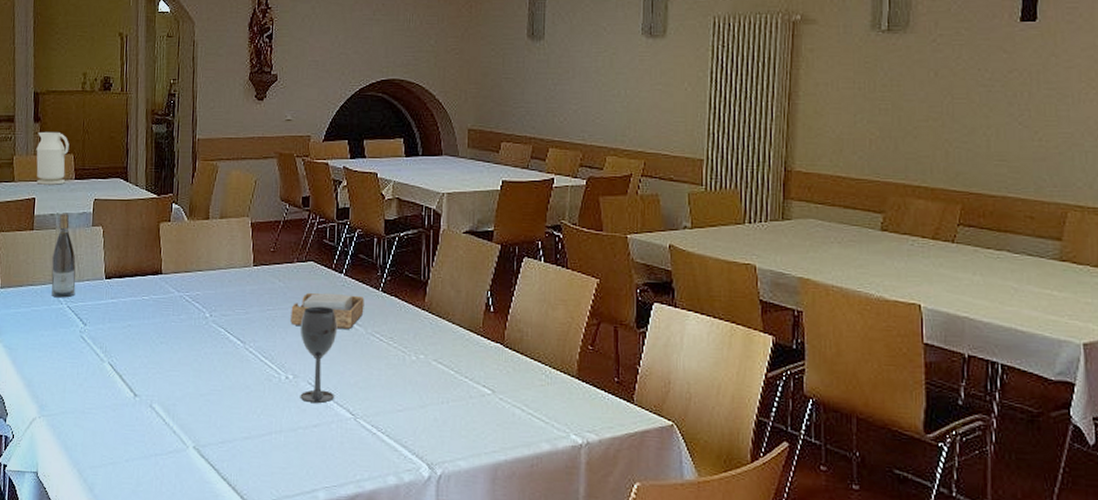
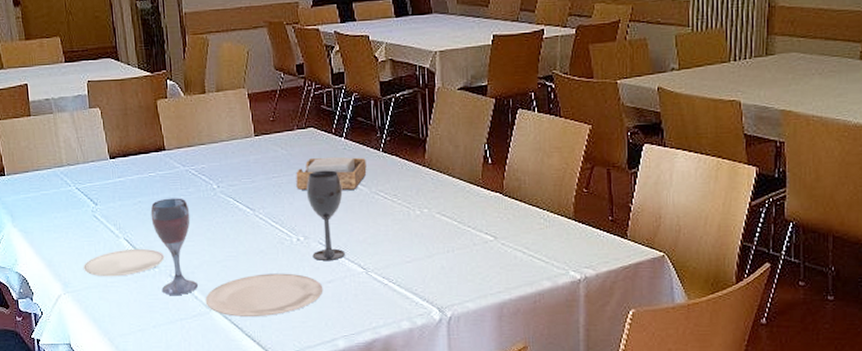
water jug: present [36,131,70,185] -> none [19,14,55,70]
wine bottle: present [51,213,76,298] -> none [53,96,82,181]
plate: none [63,374,147,403] -> present [84,248,164,277]
cup: none [138,323,179,428] -> present [150,198,199,295]
plate: none [183,411,308,459] -> present [205,273,323,317]

